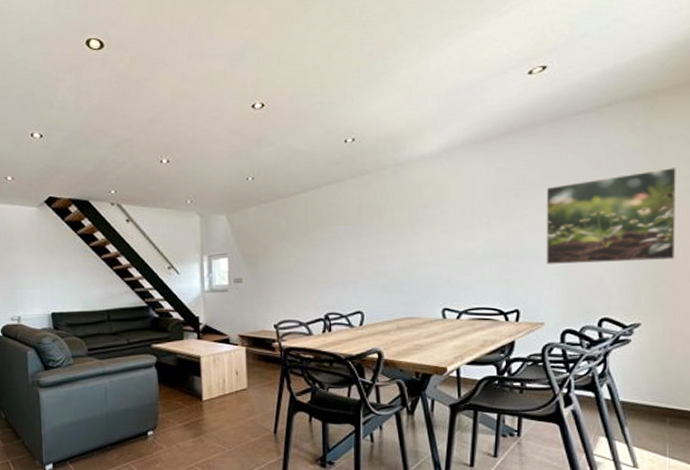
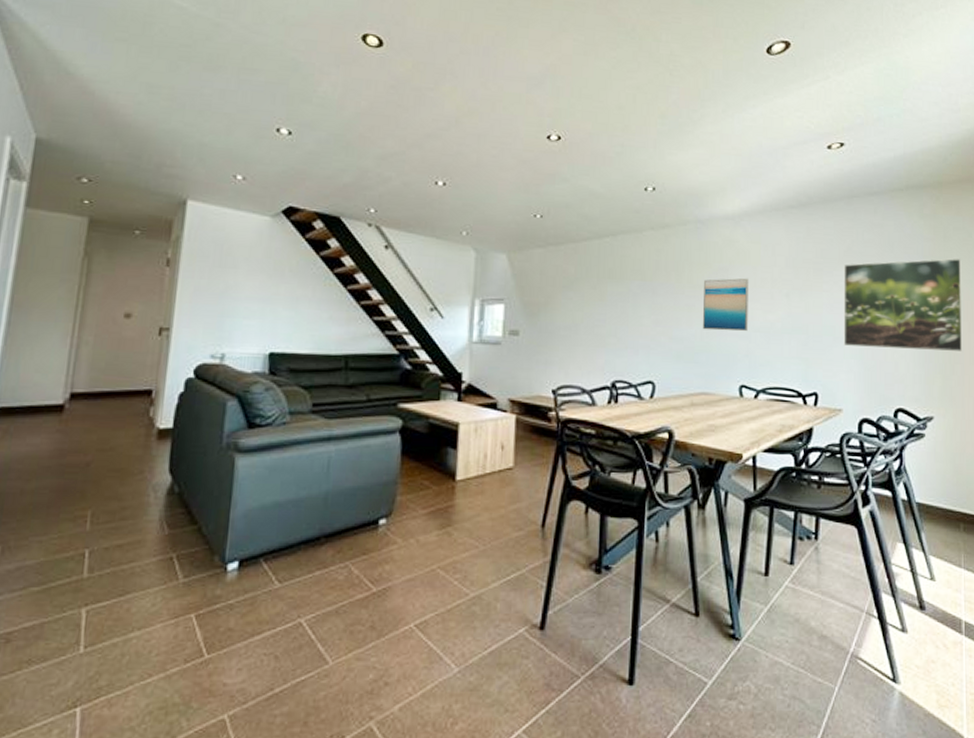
wall art: none [404,211,449,263] -> present [702,278,749,331]

